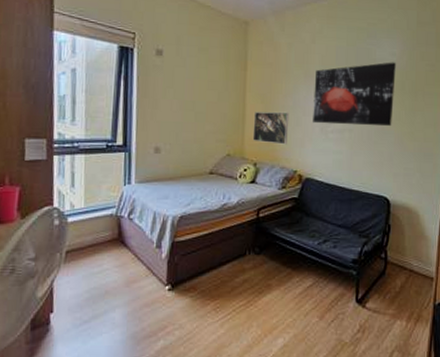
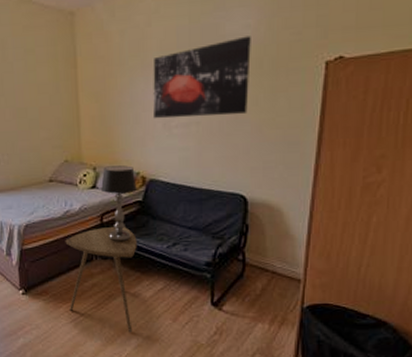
side table: none [218,221,290,332] -> present [65,226,137,333]
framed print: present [252,111,290,145] -> none [88,109,128,146]
table lamp: none [260,163,294,237] -> present [101,165,137,242]

